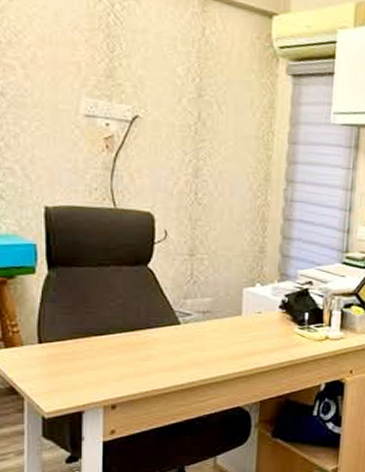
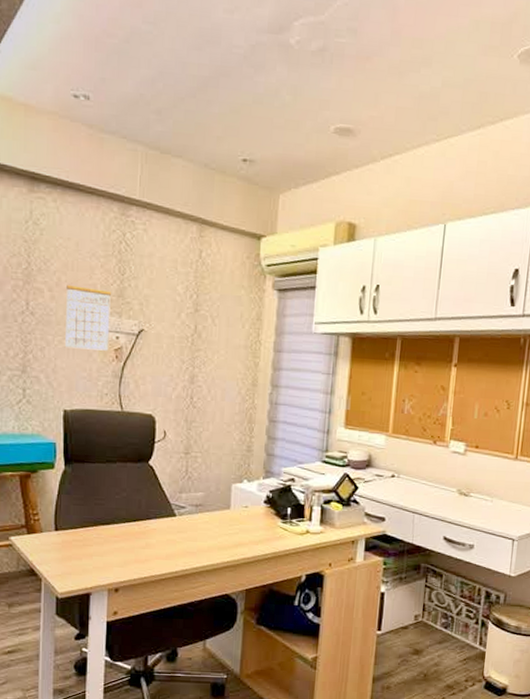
calendar: none [43,50,100,139] -> present [64,274,112,351]

